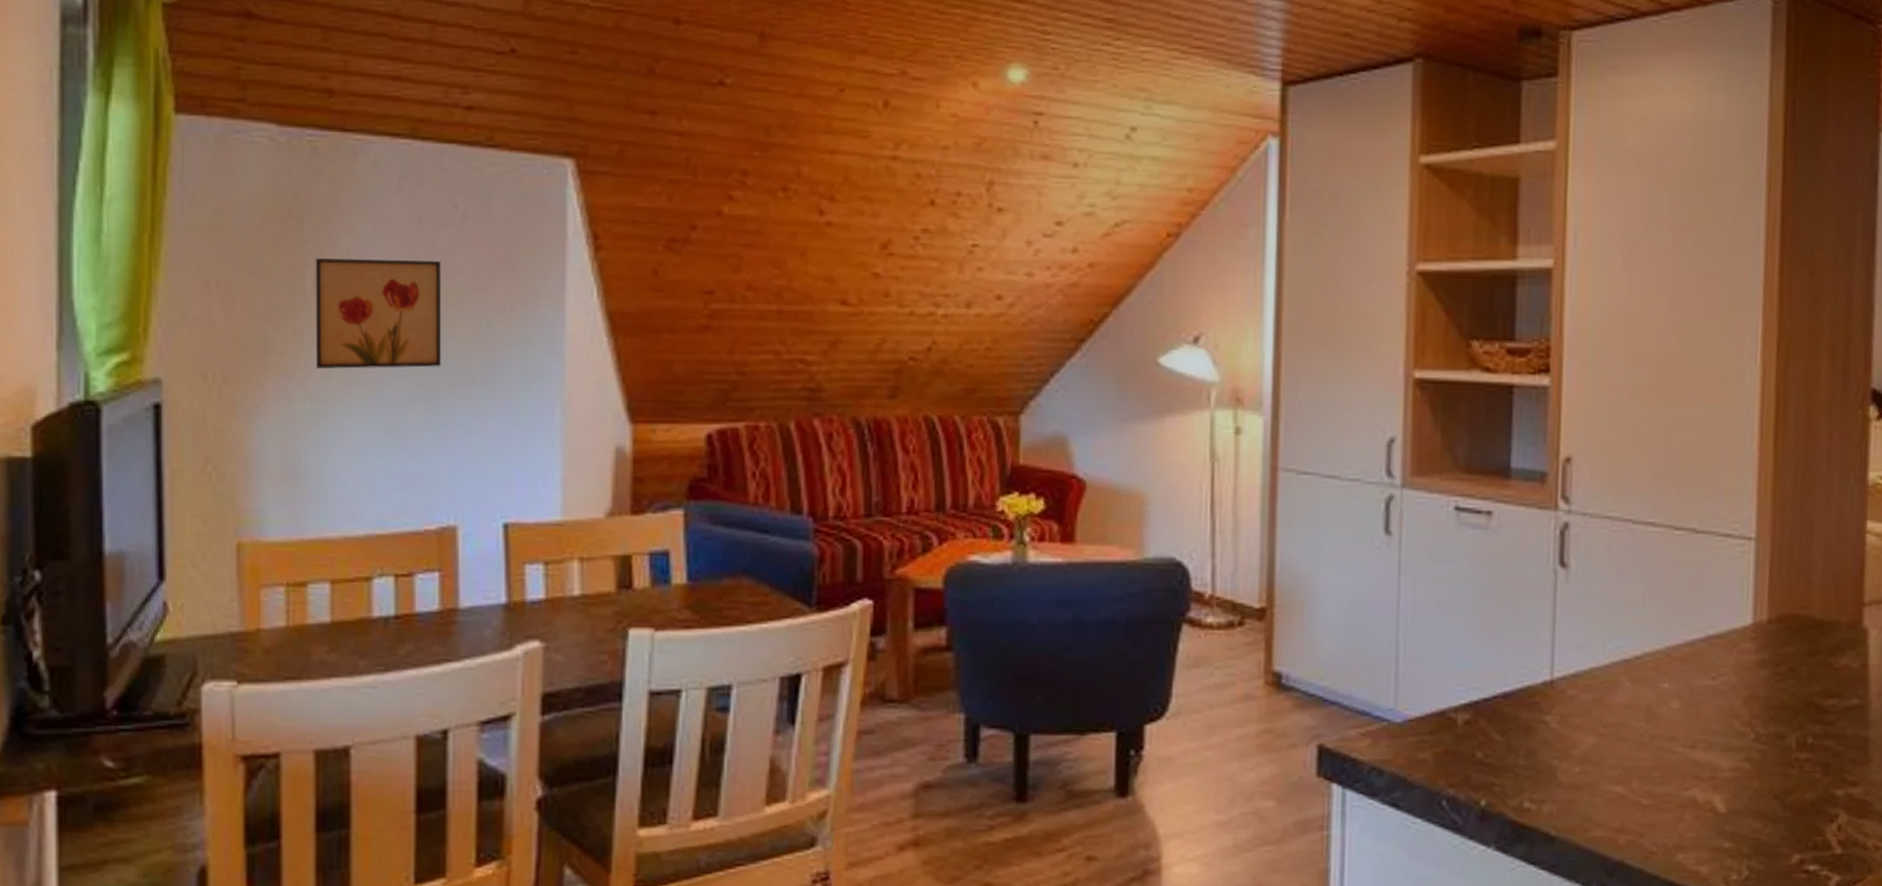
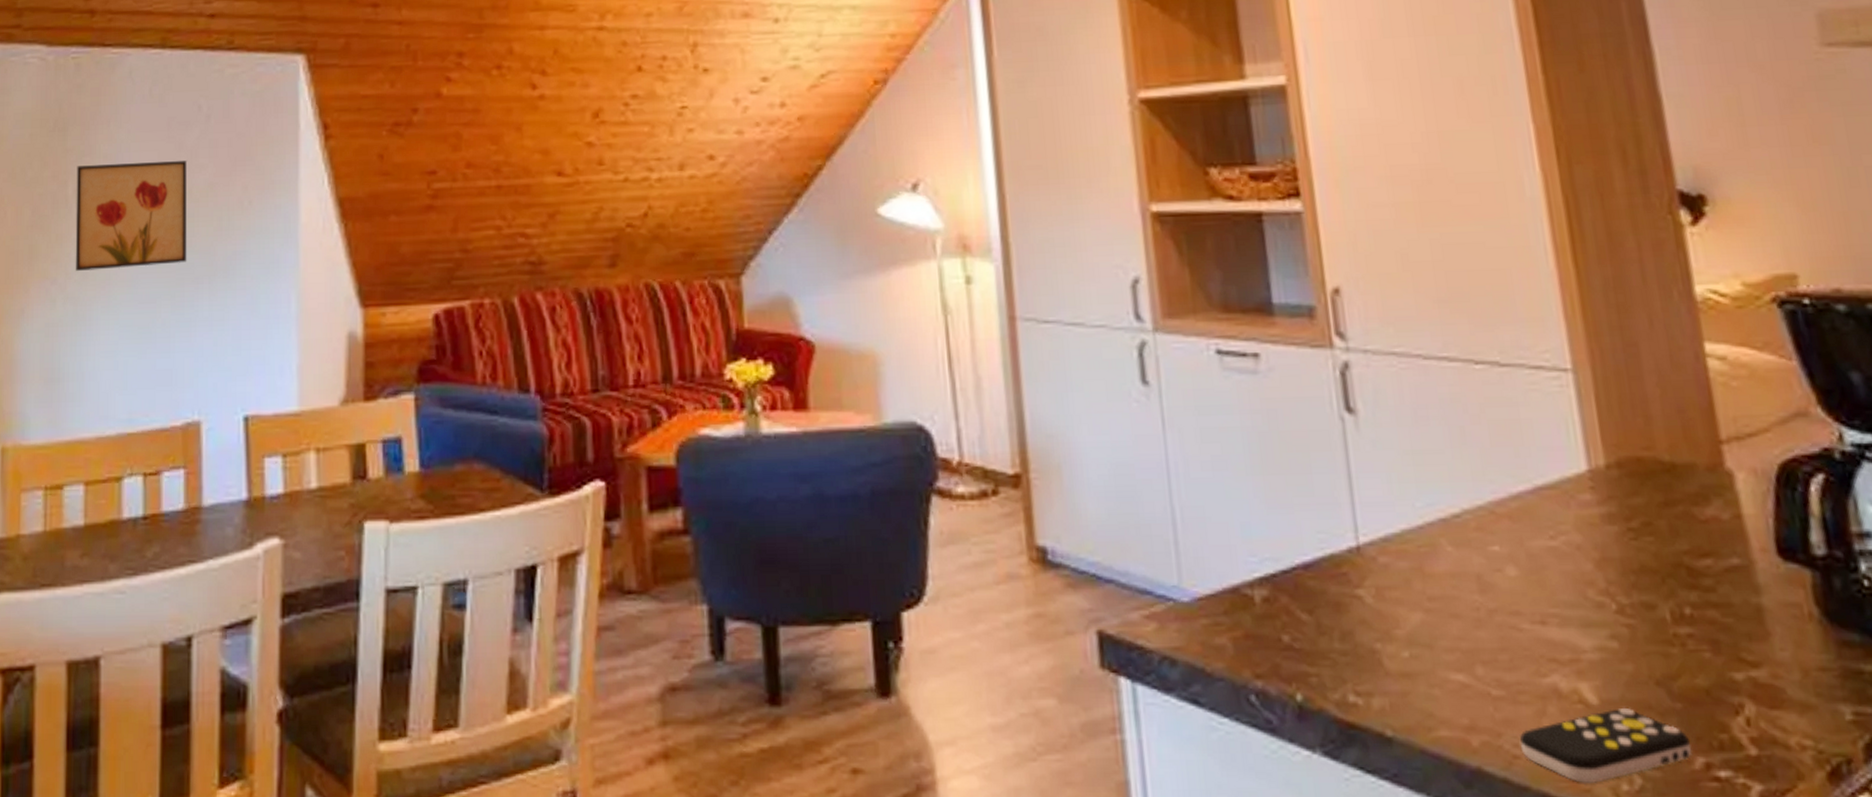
remote control: none [1657,816,1792,875] -> present [1519,708,1693,785]

